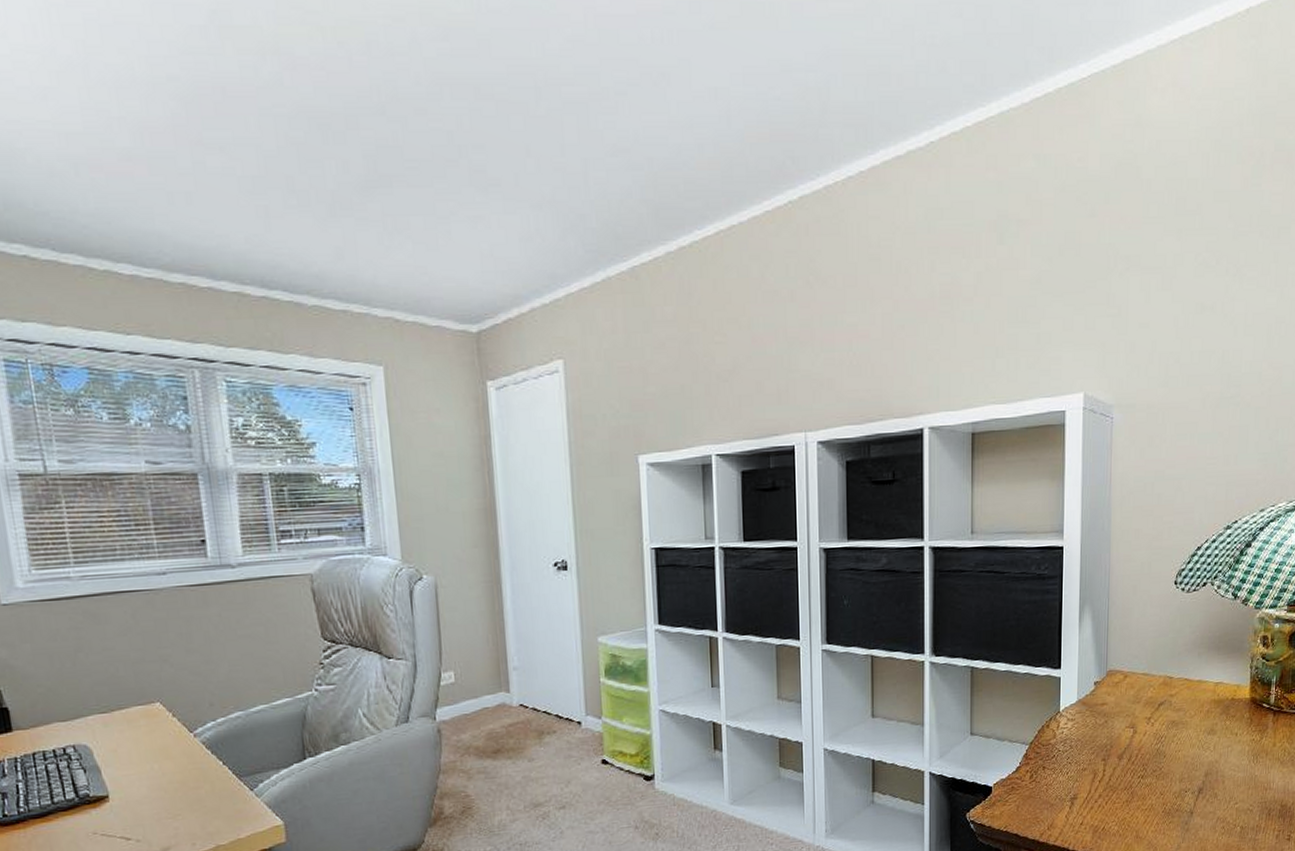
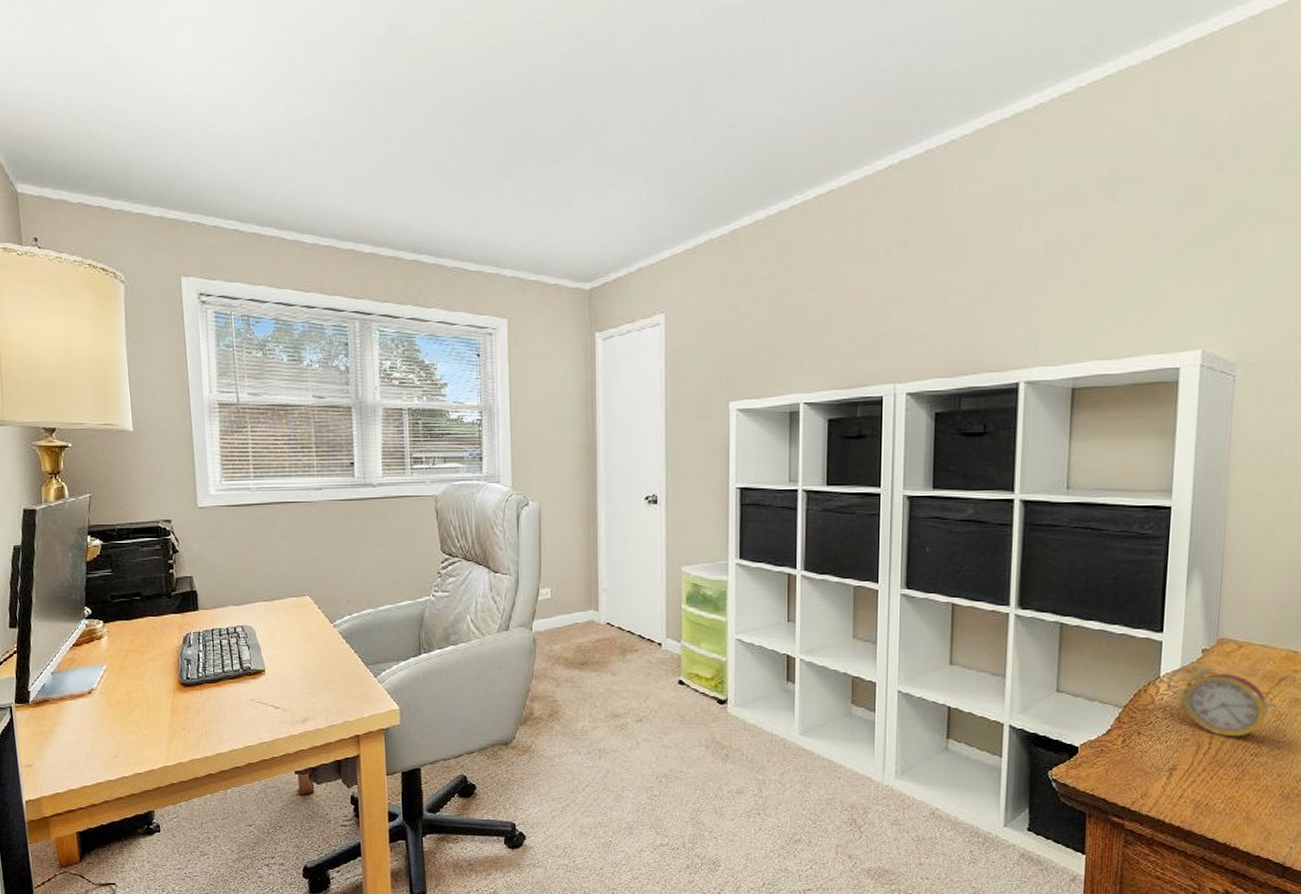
alarm clock: none [1066,698,1159,763] -> present [1167,666,1279,737]

